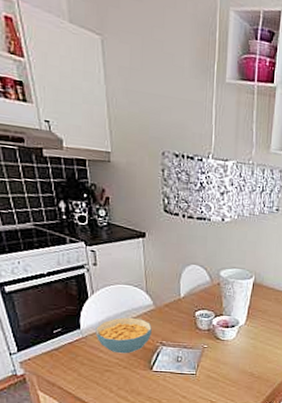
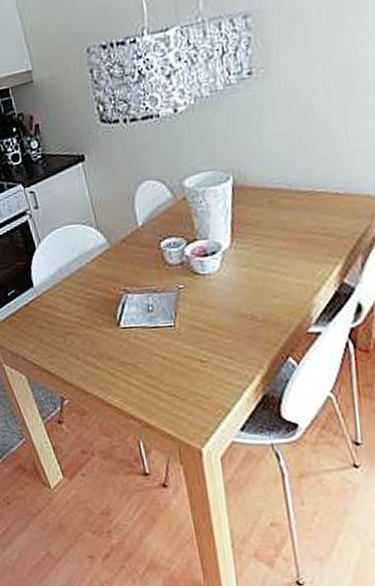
cereal bowl: present [95,317,152,354] -> none [49,263,112,311]

